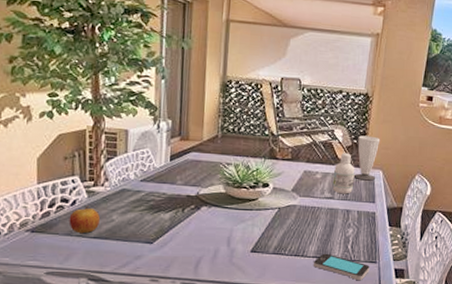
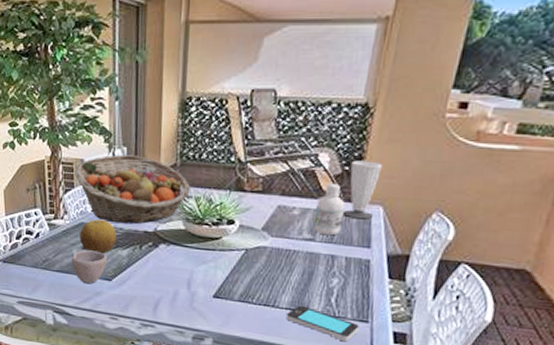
apple: present [68,206,101,234] -> none [34,239,62,267]
cup: none [110,215,149,249] -> present [71,249,107,284]
fruit basket: none [117,126,230,189] -> present [74,154,191,225]
fruit: none [120,185,160,218] -> present [79,219,117,254]

